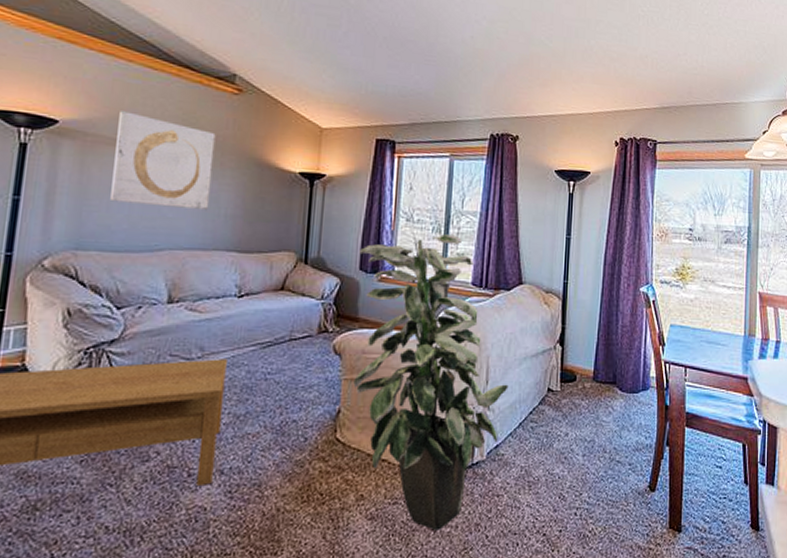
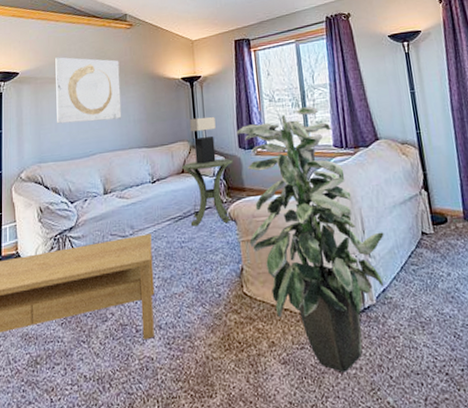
side table: none [282,278,349,357] -> present [182,158,233,227]
table lamp: none [301,225,335,283] -> present [190,116,216,164]

